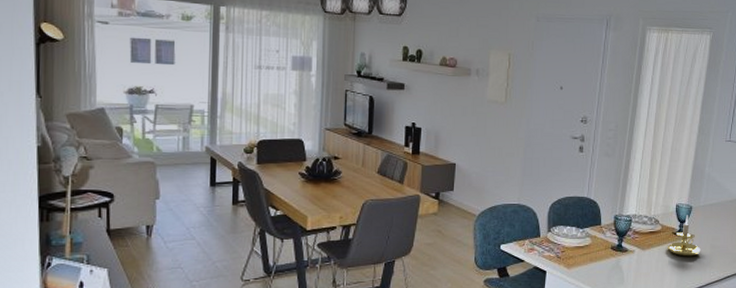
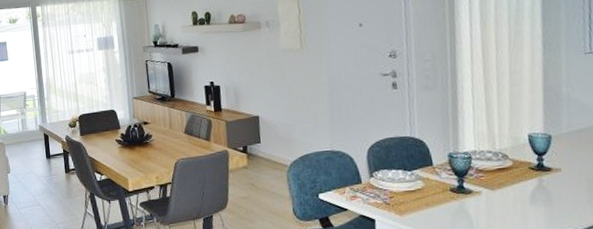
candle holder: present [666,215,701,257] -> none [523,145,574,195]

